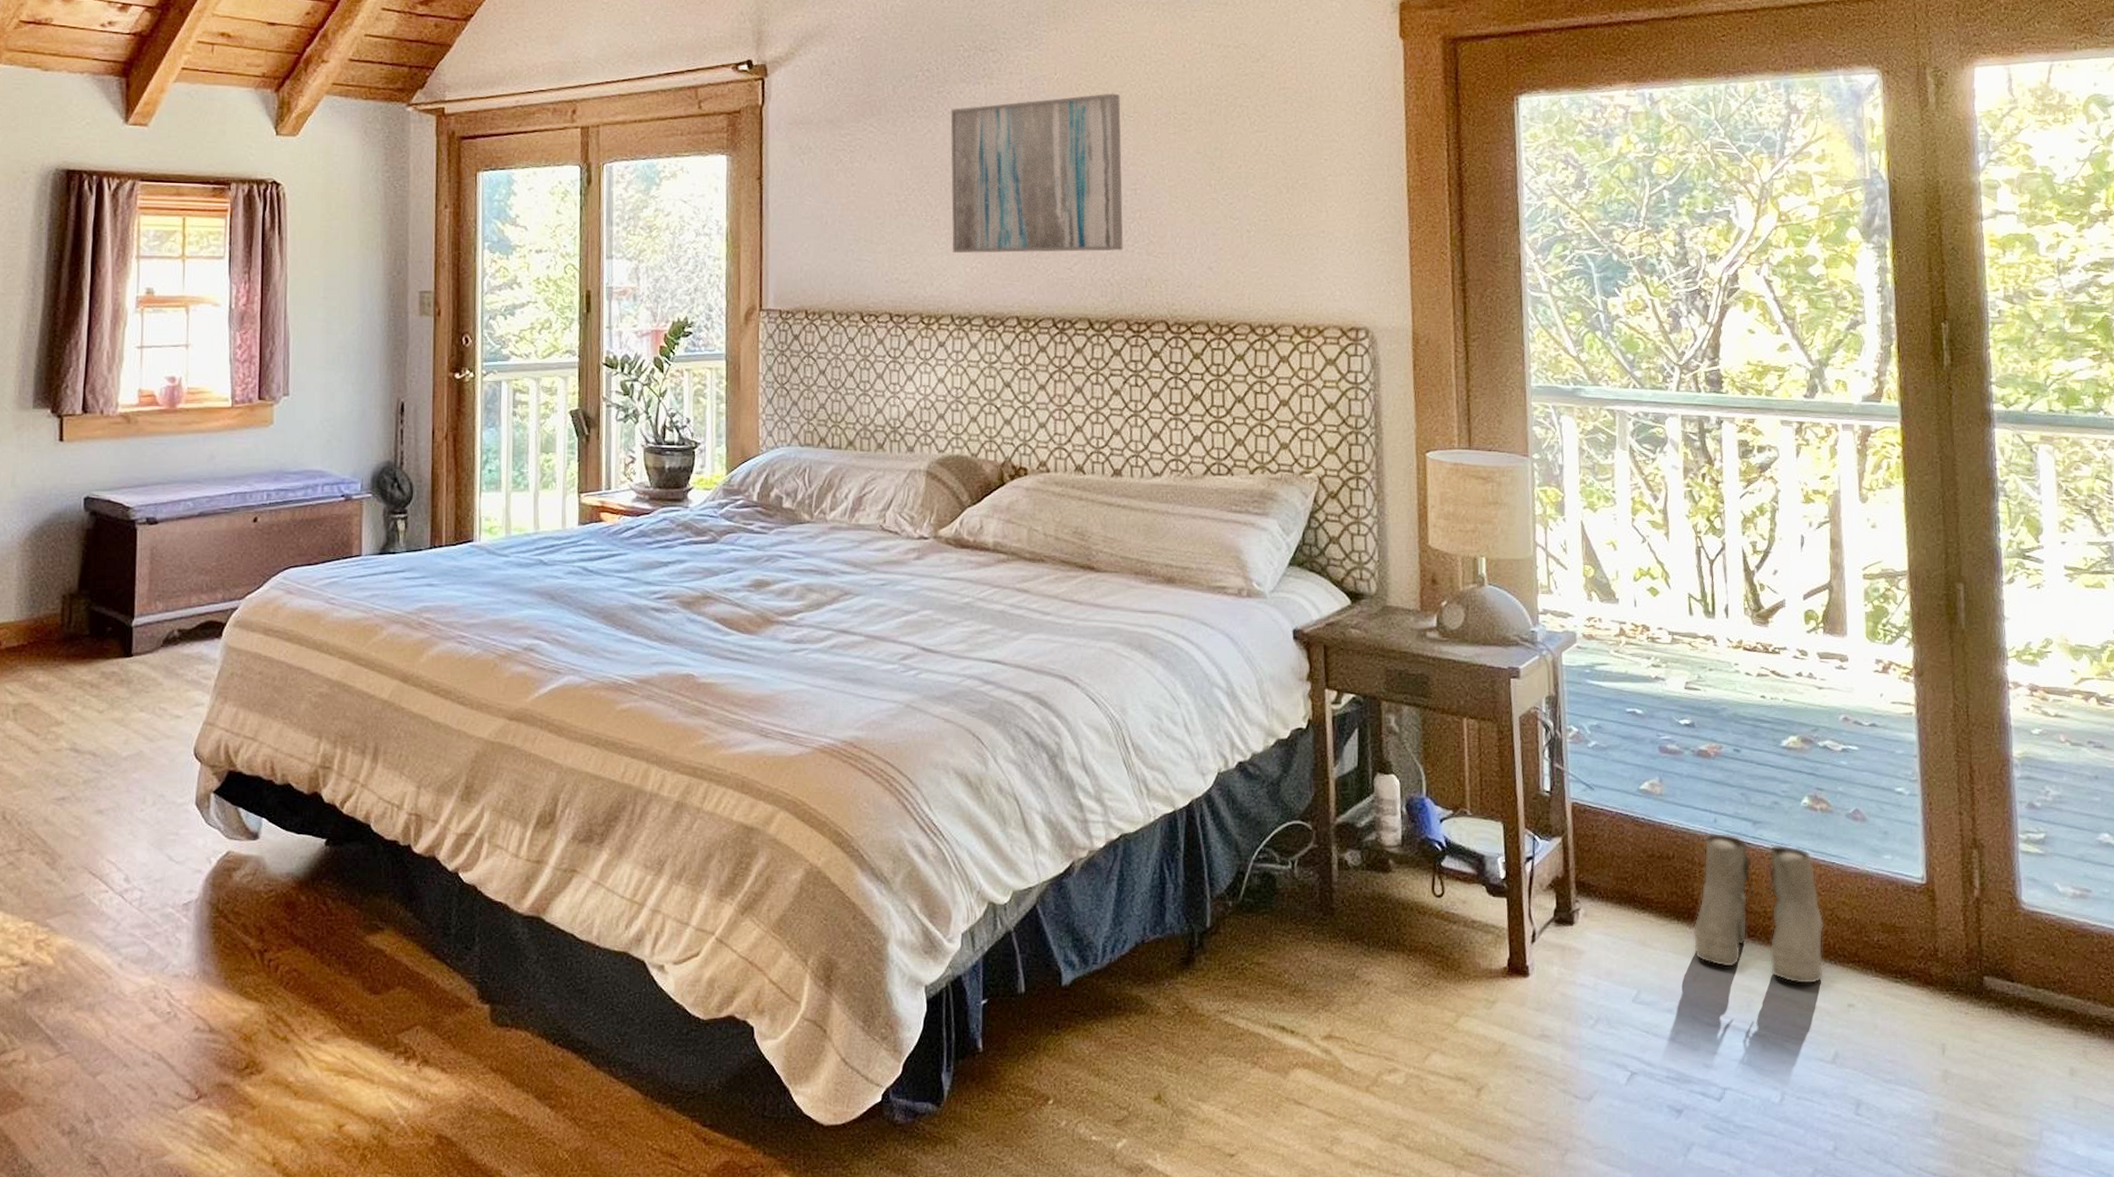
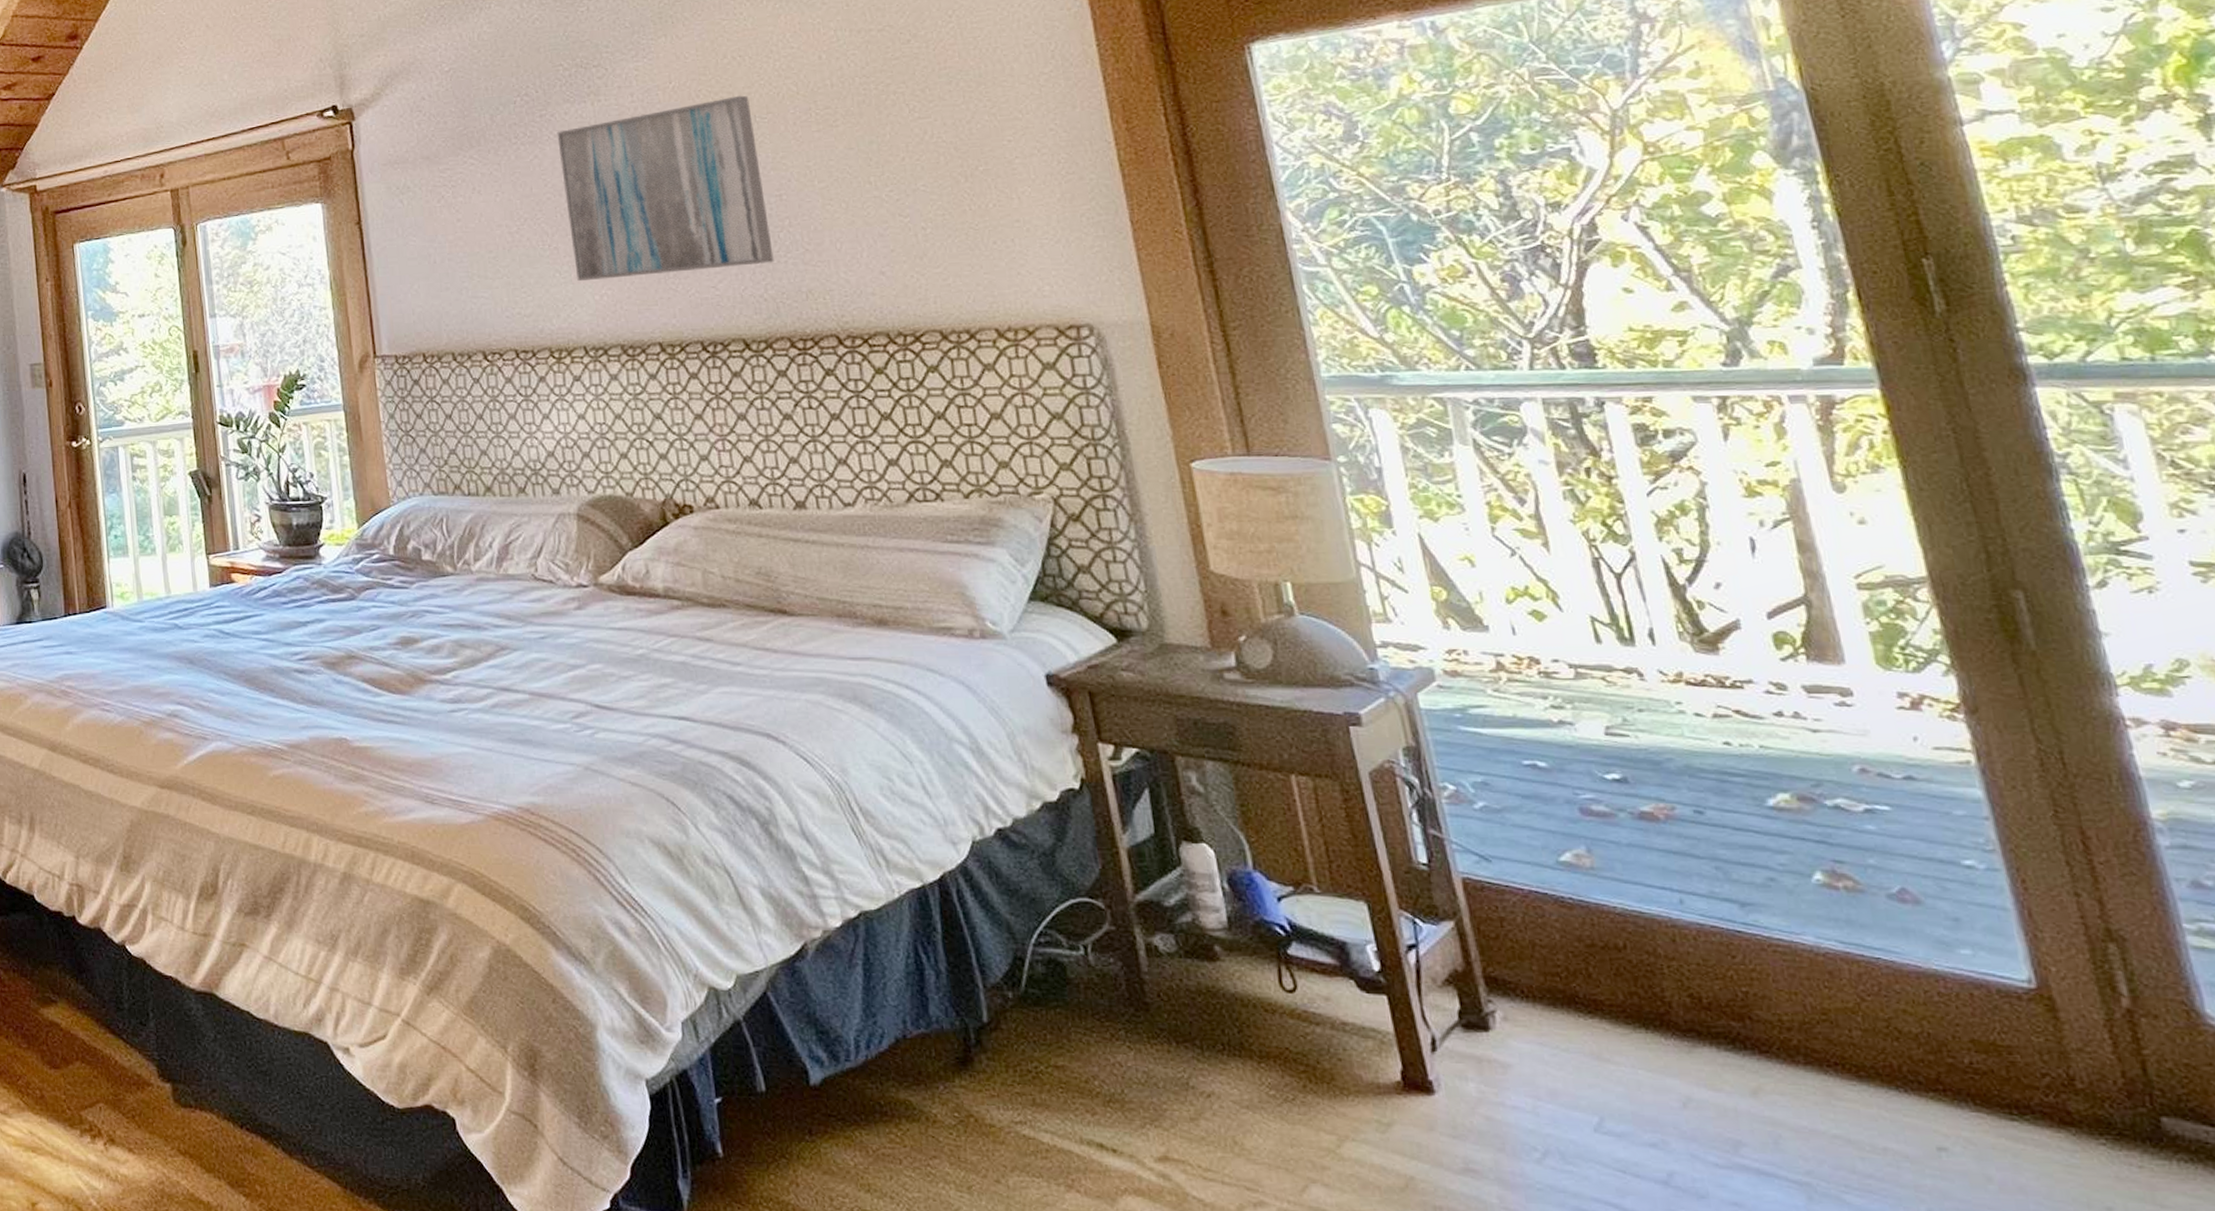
boots: present [1692,833,1824,985] -> none [1669,917,1890,1119]

